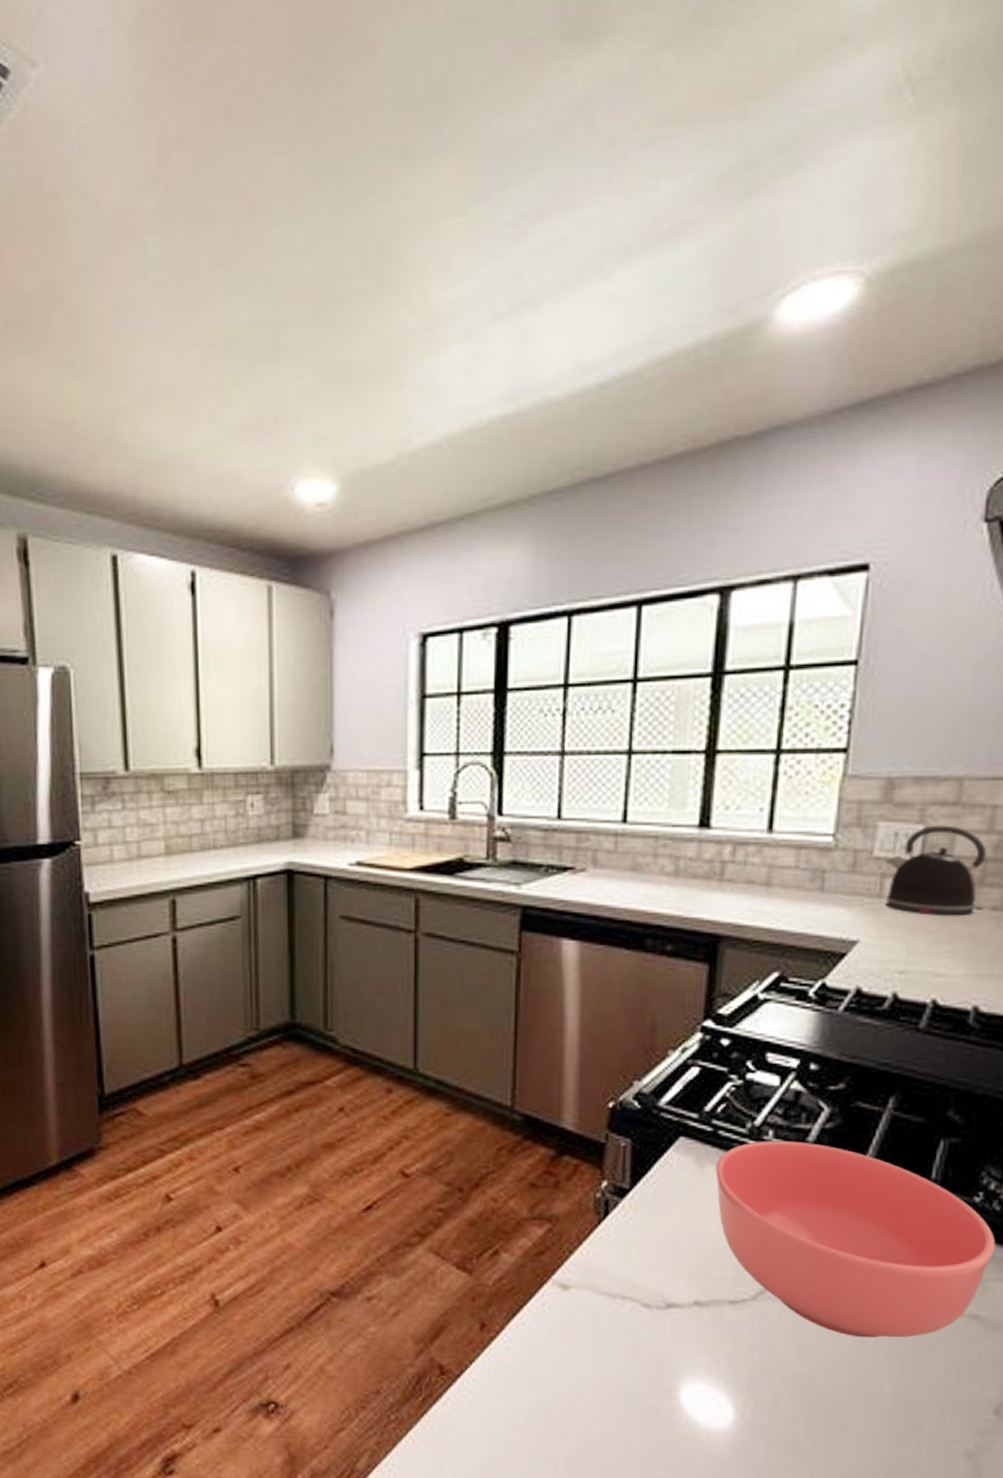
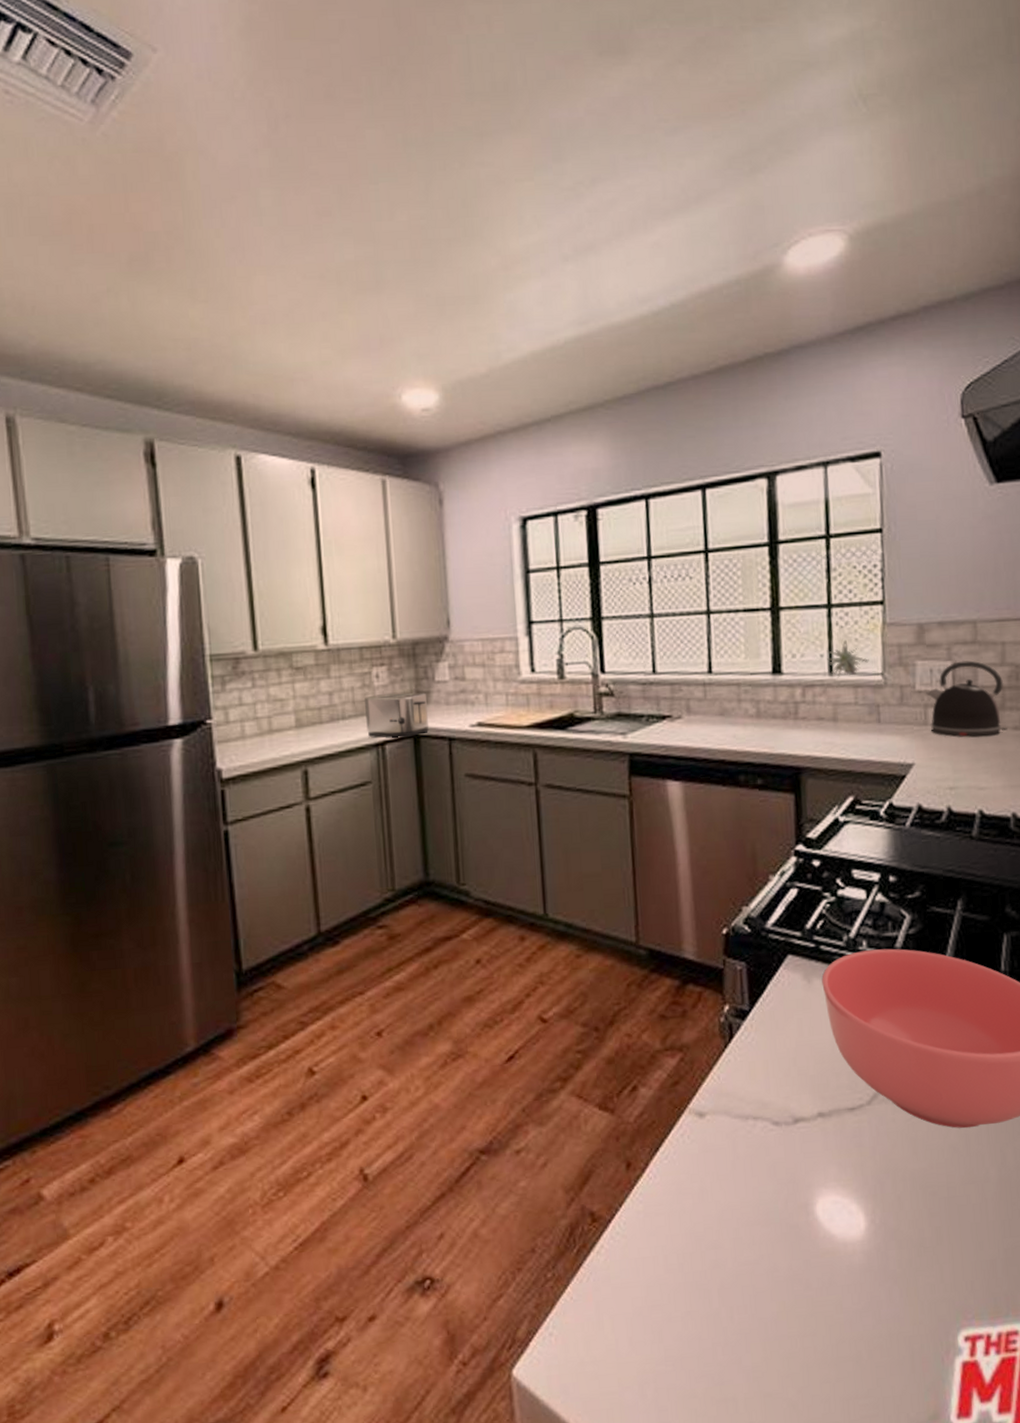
toaster: none [238,823,305,873] -> present [365,692,429,738]
succulent plant: none [767,792,820,837] -> present [827,639,869,678]

